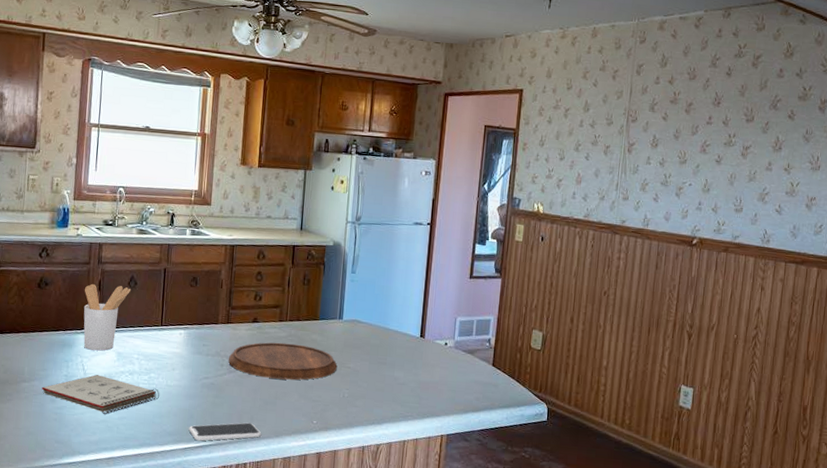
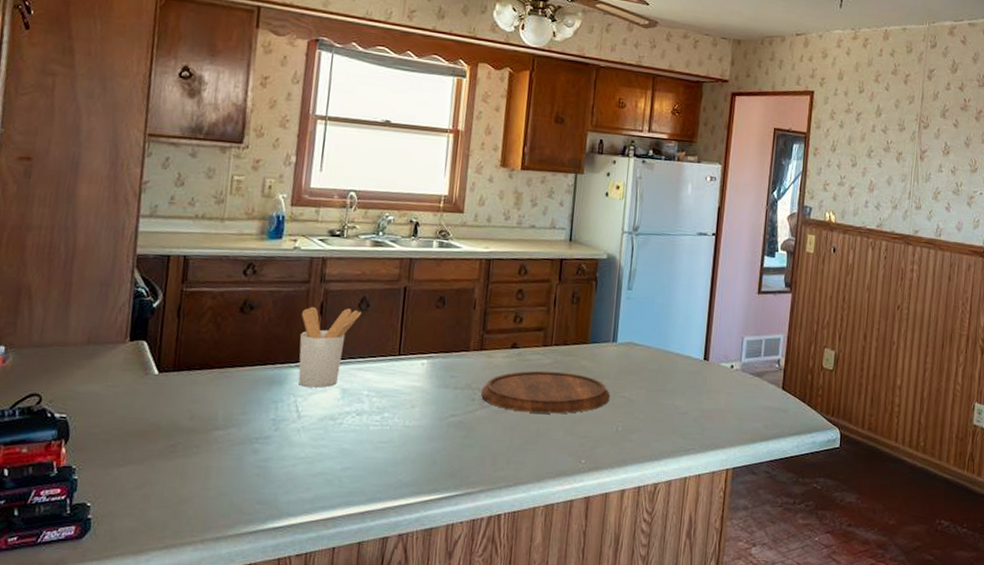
notepad: present [41,375,160,414] -> none [240,417,395,465]
smartphone: present [189,422,262,441] -> none [430,466,520,492]

